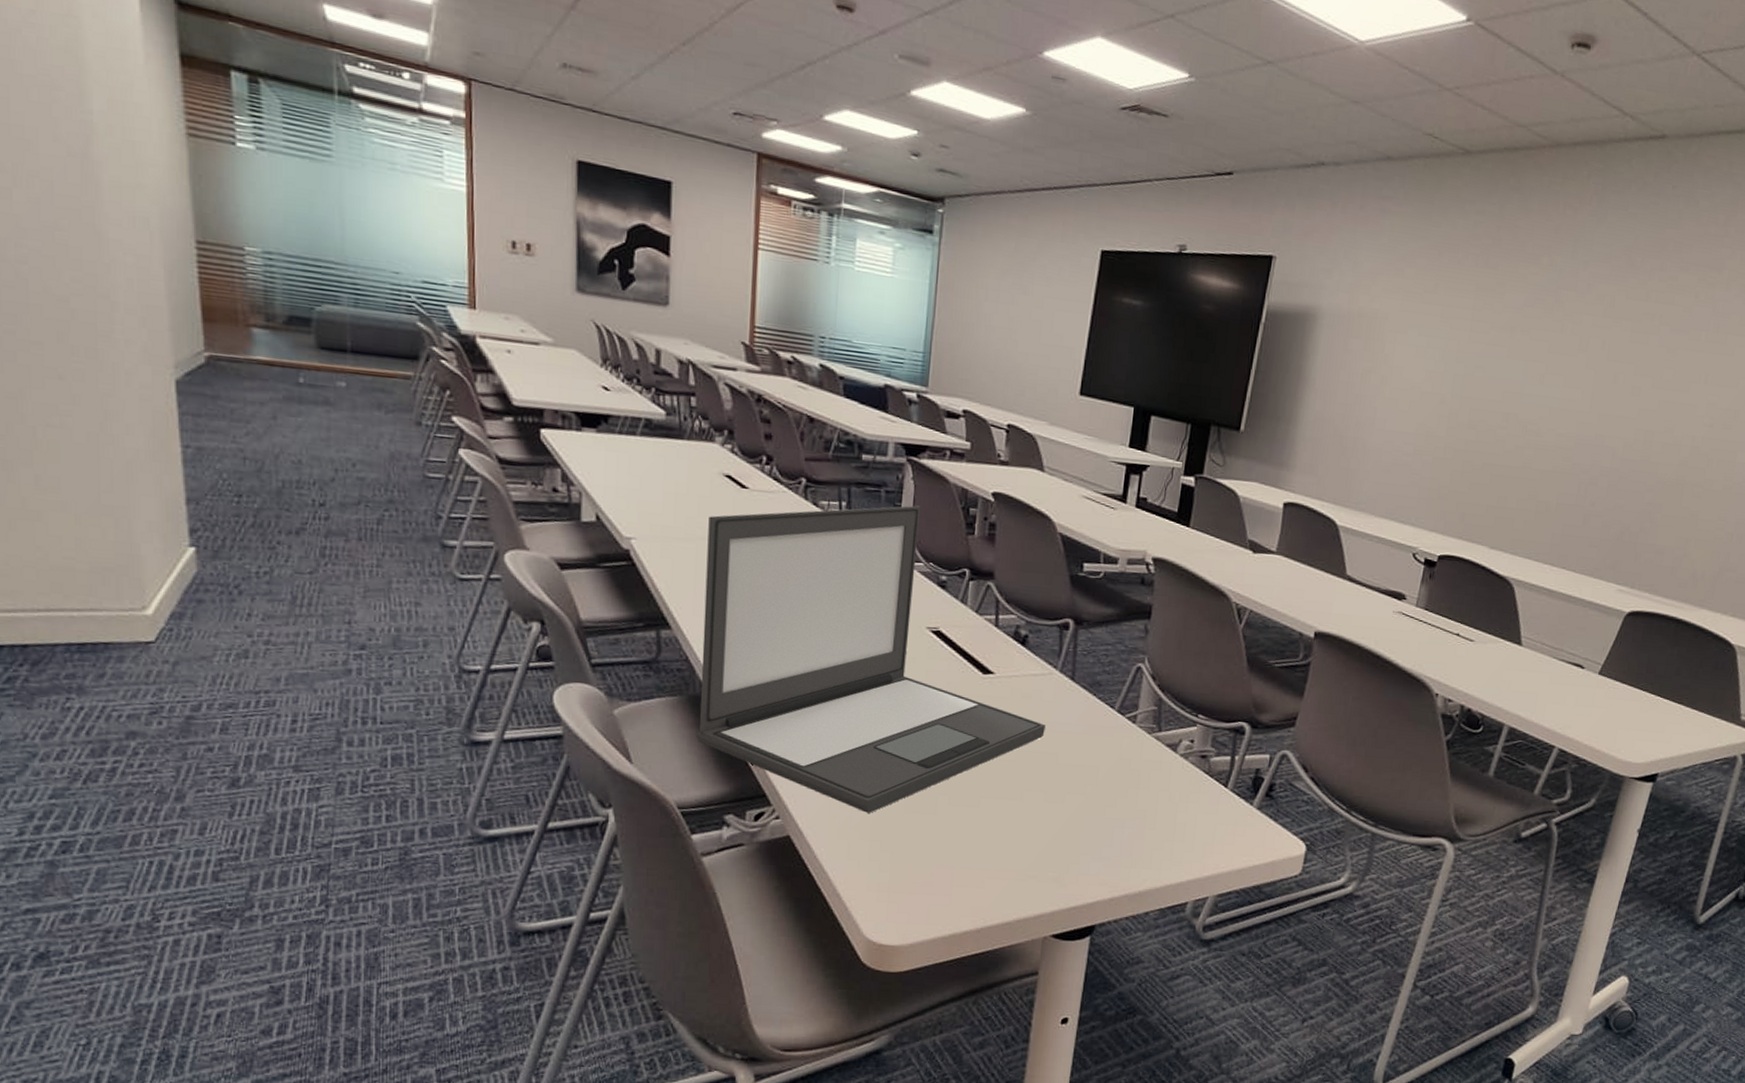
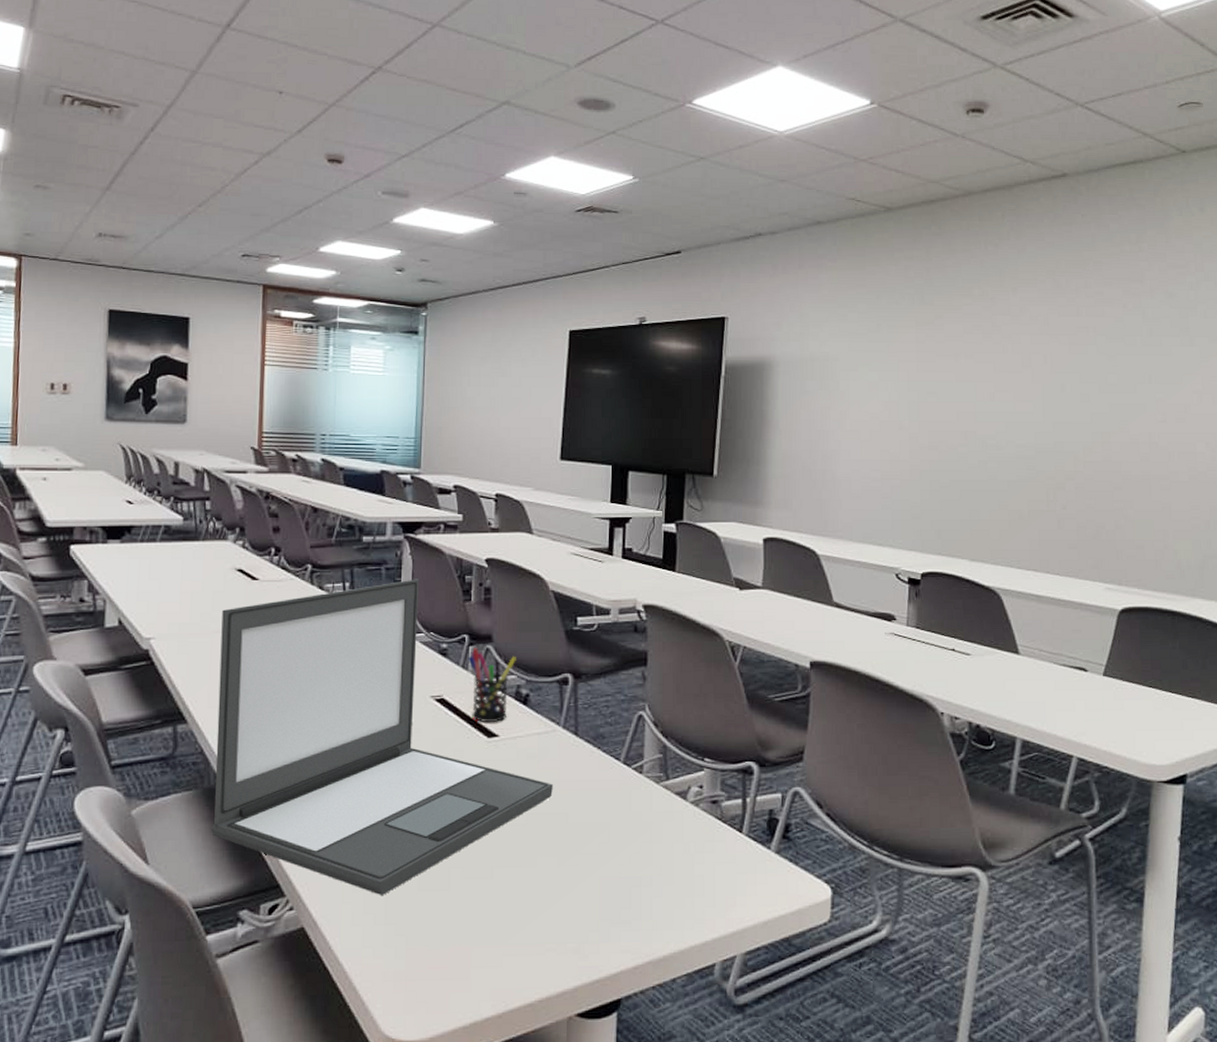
pen holder: none [967,583,1018,660] -> present [468,648,516,723]

